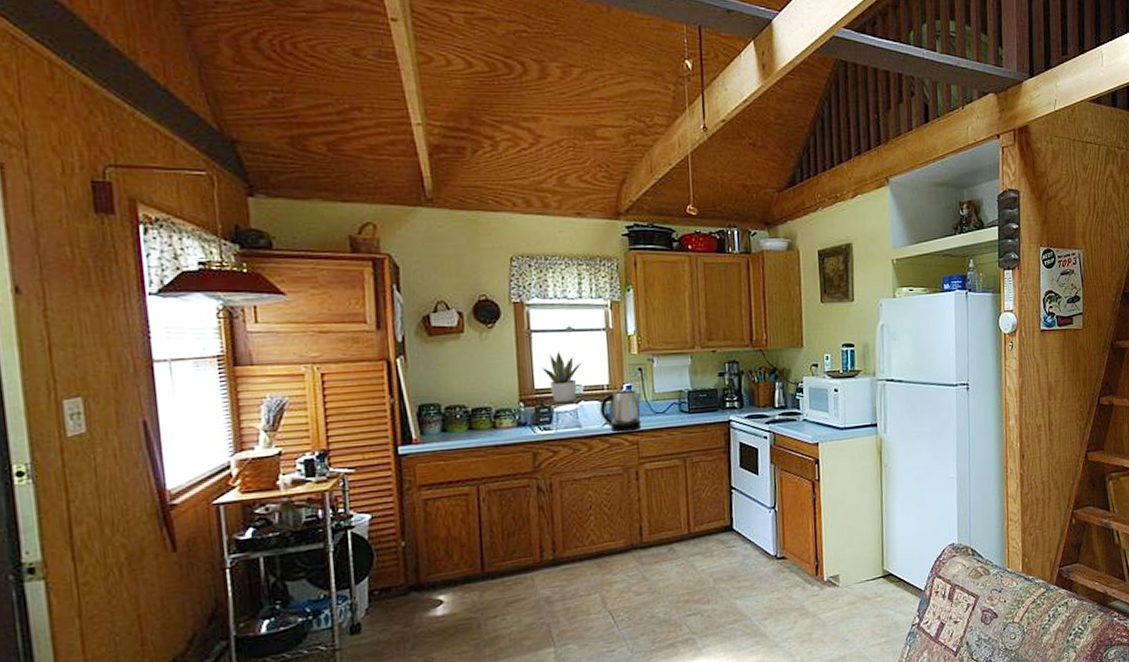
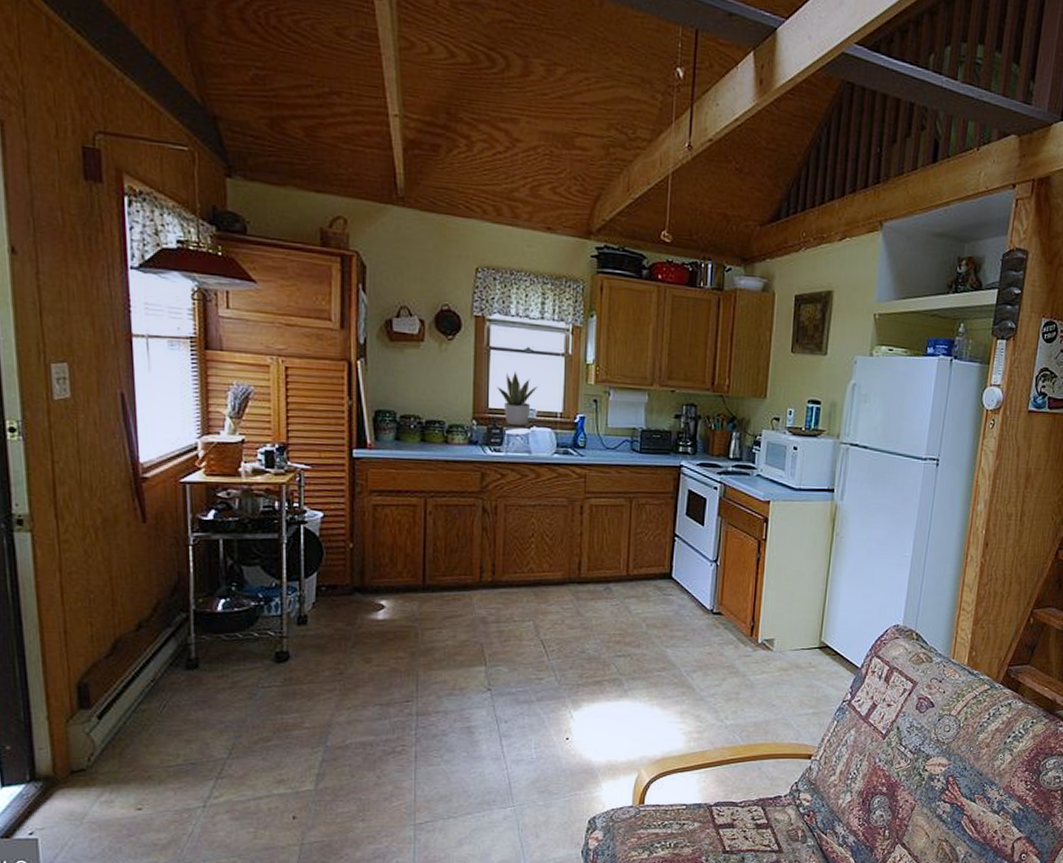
kettle: present [599,388,642,433] -> none [550,419,594,464]

